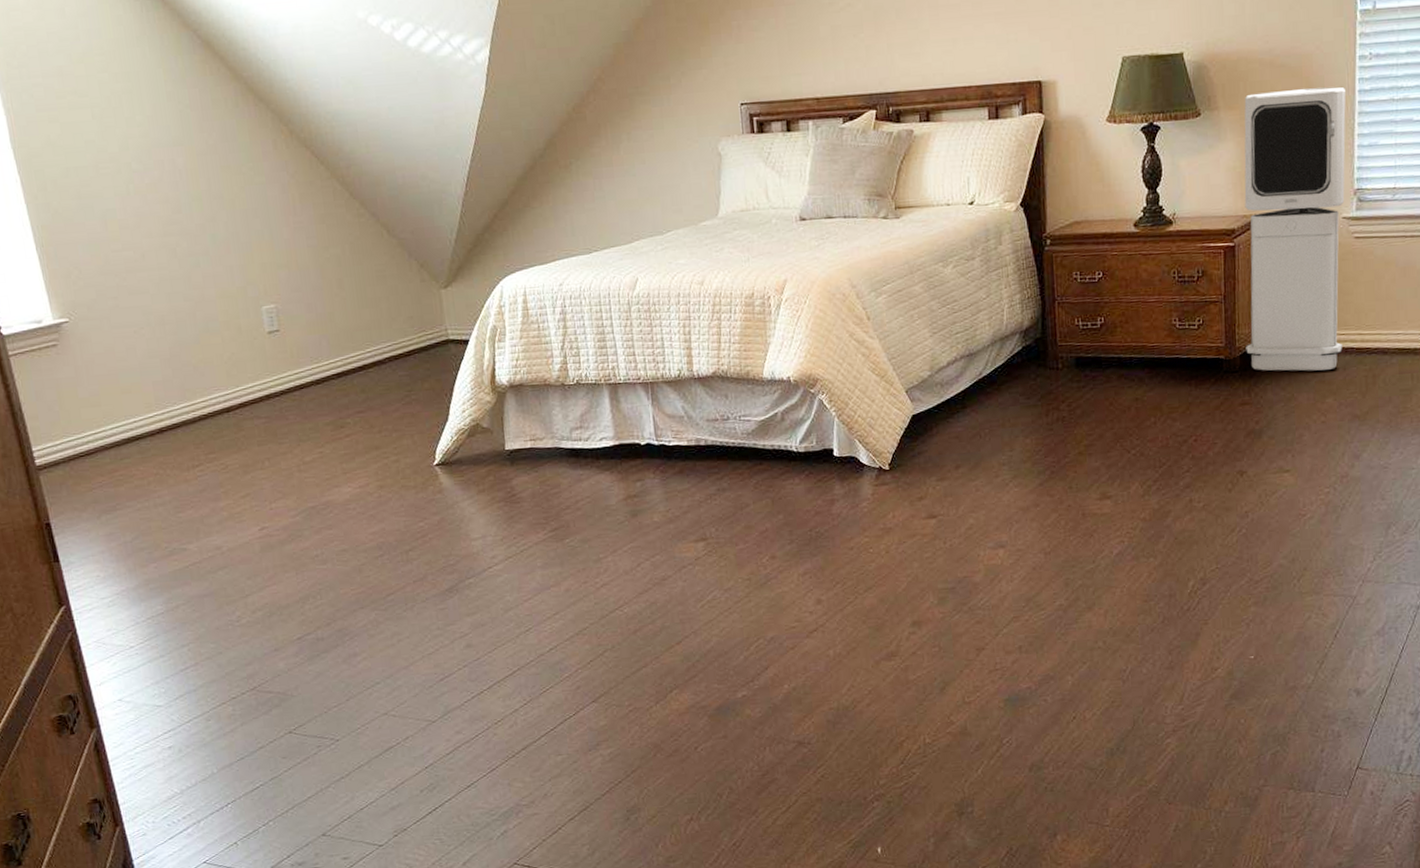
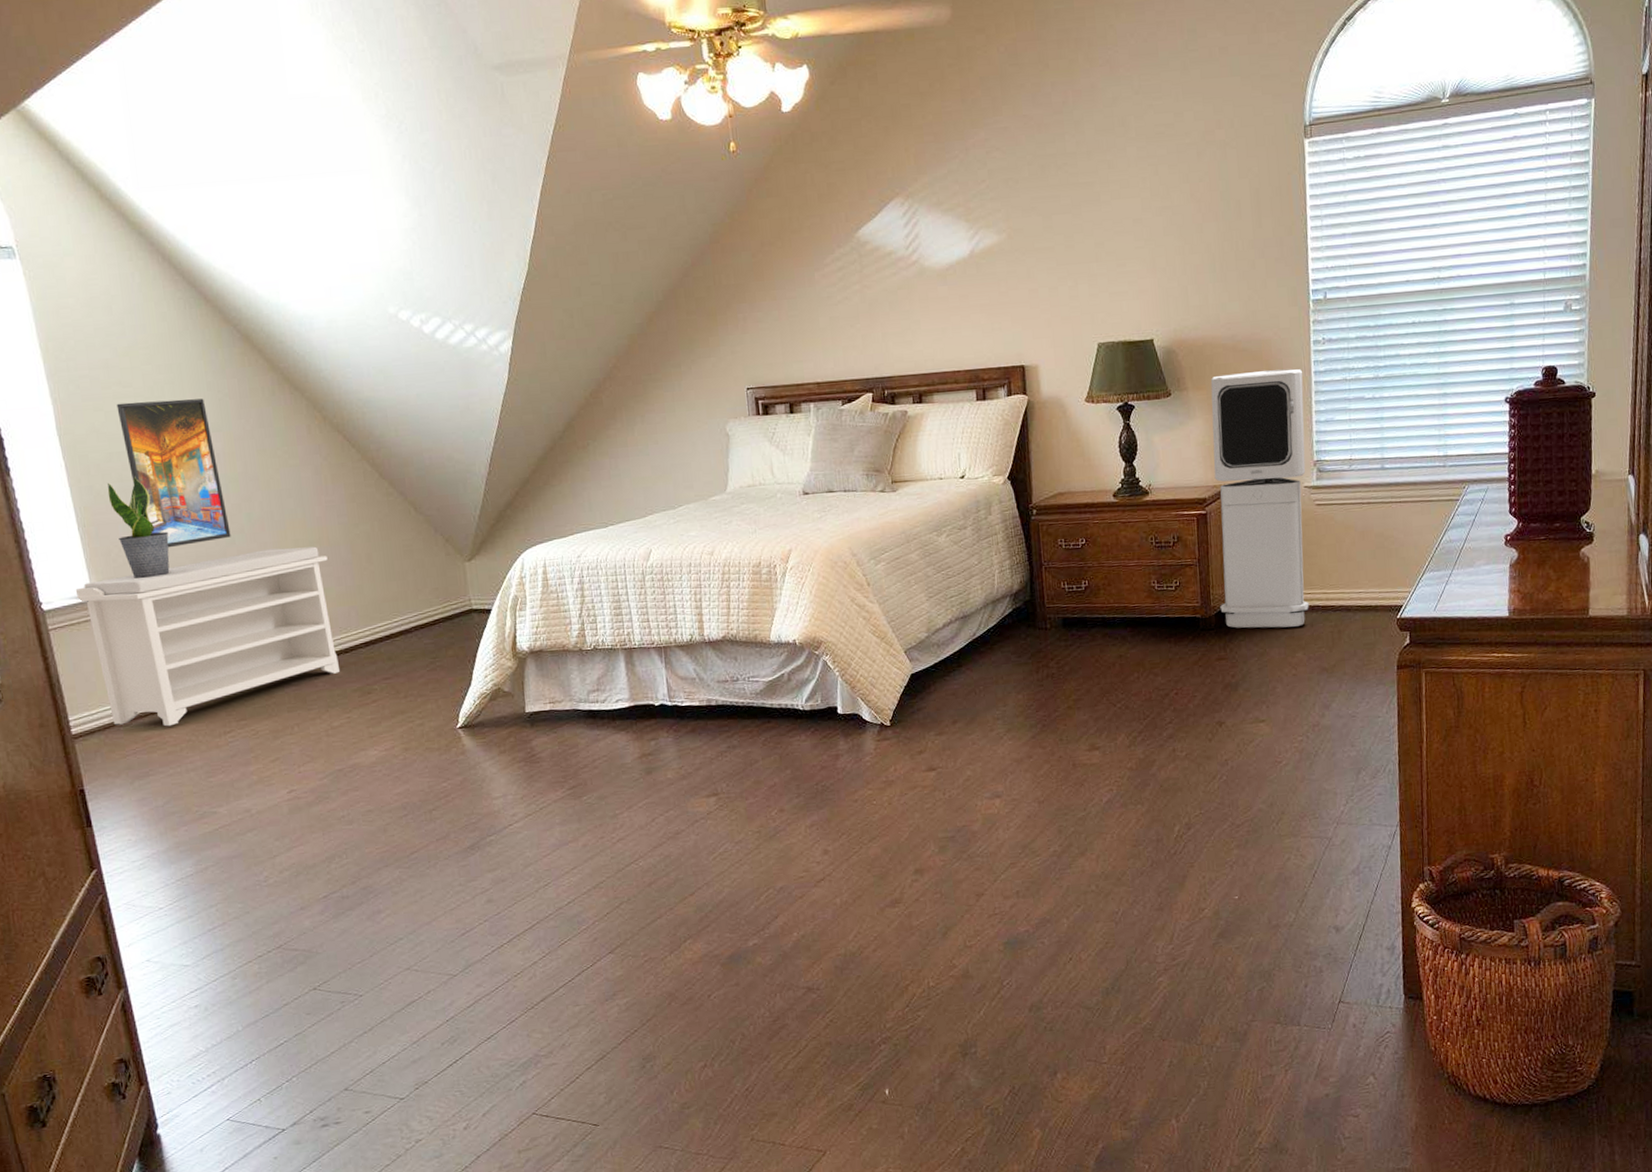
bench: none [35,270,311,459] -> present [75,546,339,727]
potted plant: none [65,193,133,302] -> present [107,476,170,578]
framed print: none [72,110,196,271] -> present [116,398,231,548]

